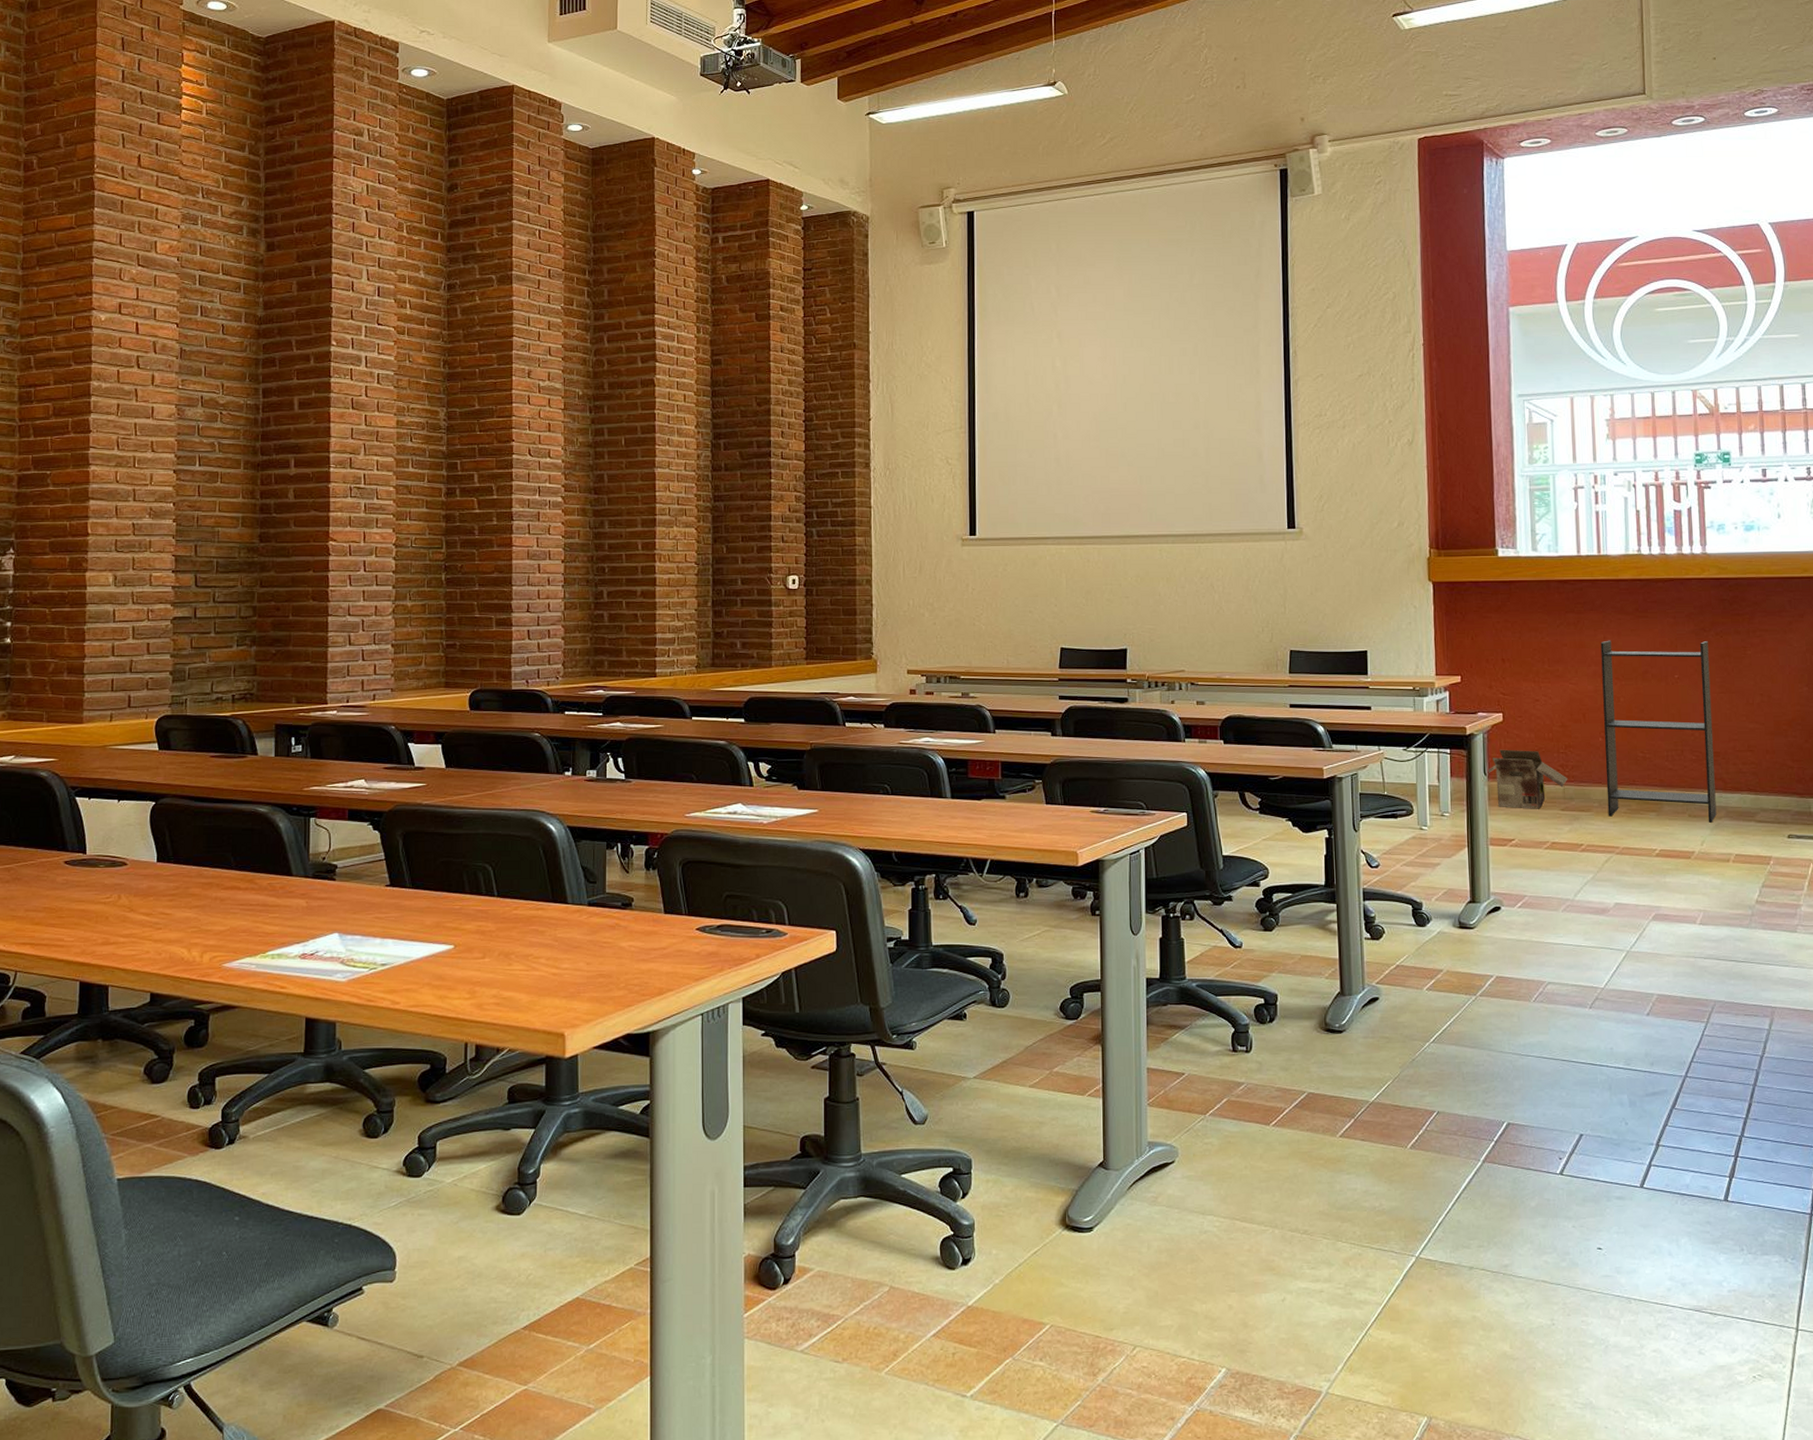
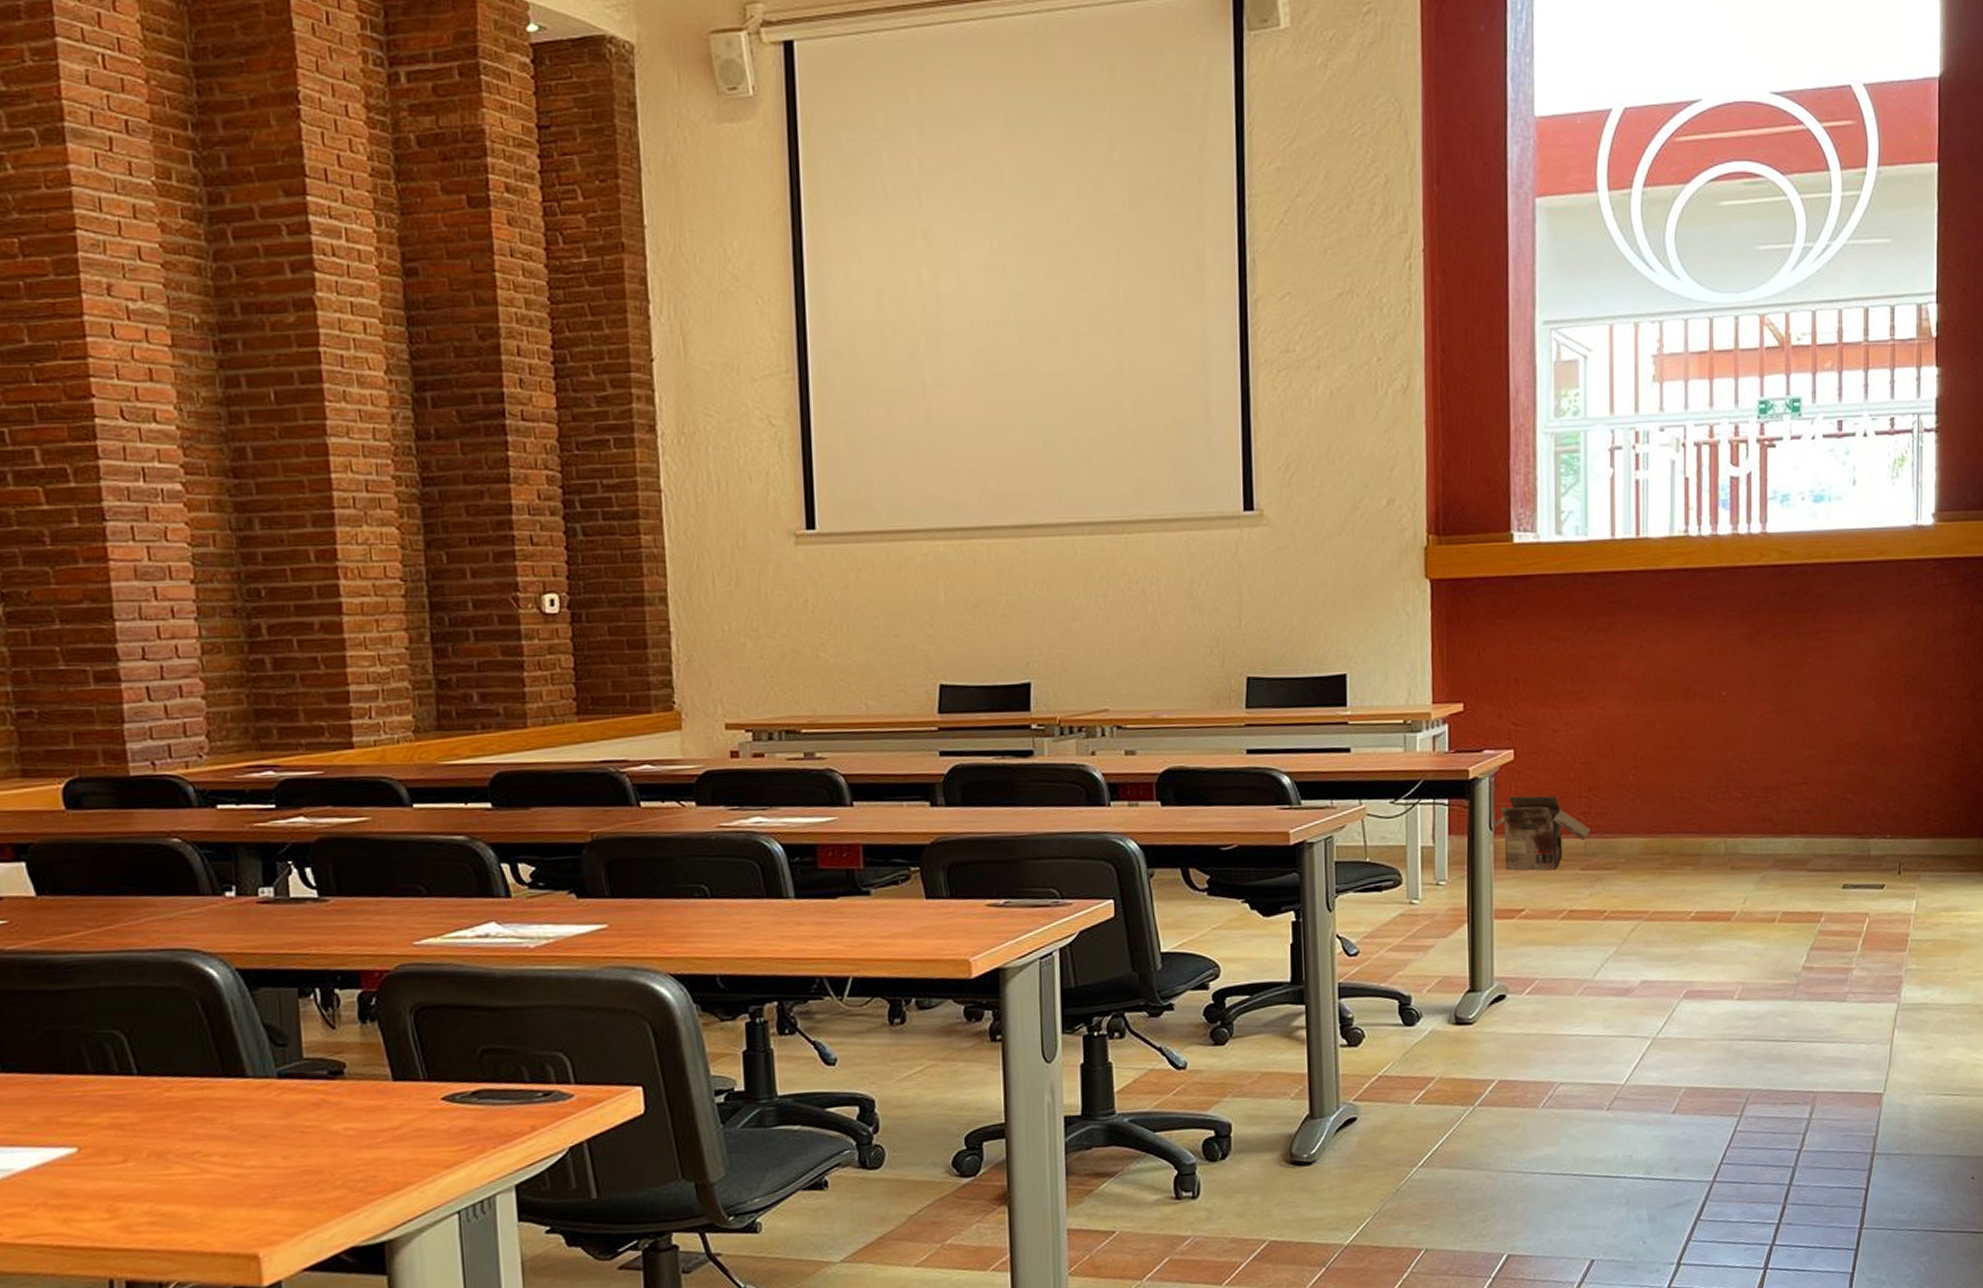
bookshelf: present [1600,640,1717,823] -> none [1635,647,1764,875]

